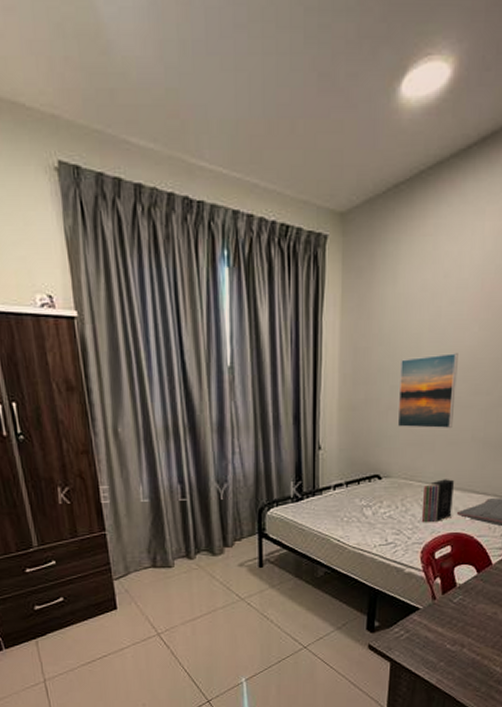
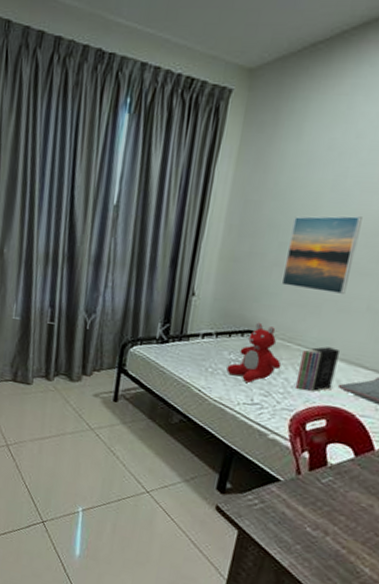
teddy bear: none [360,466,407,525] -> present [226,322,282,383]

